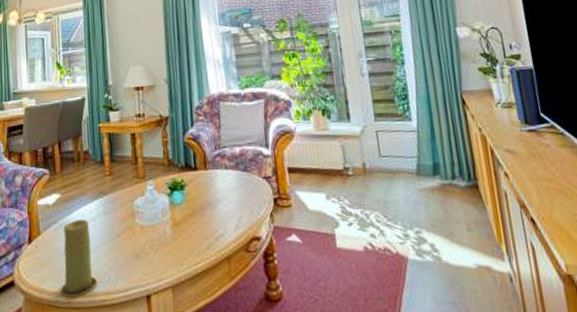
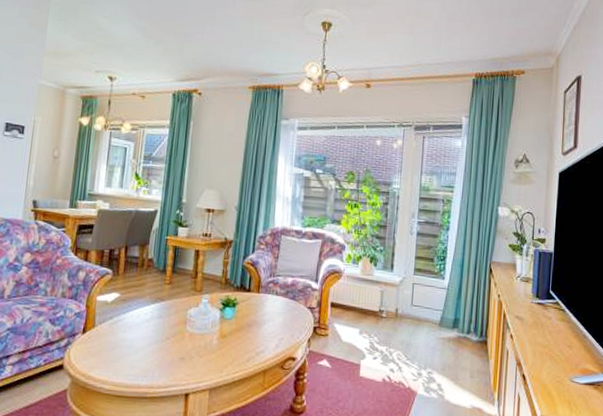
candle: present [60,219,97,298] -> none [106,319,143,387]

